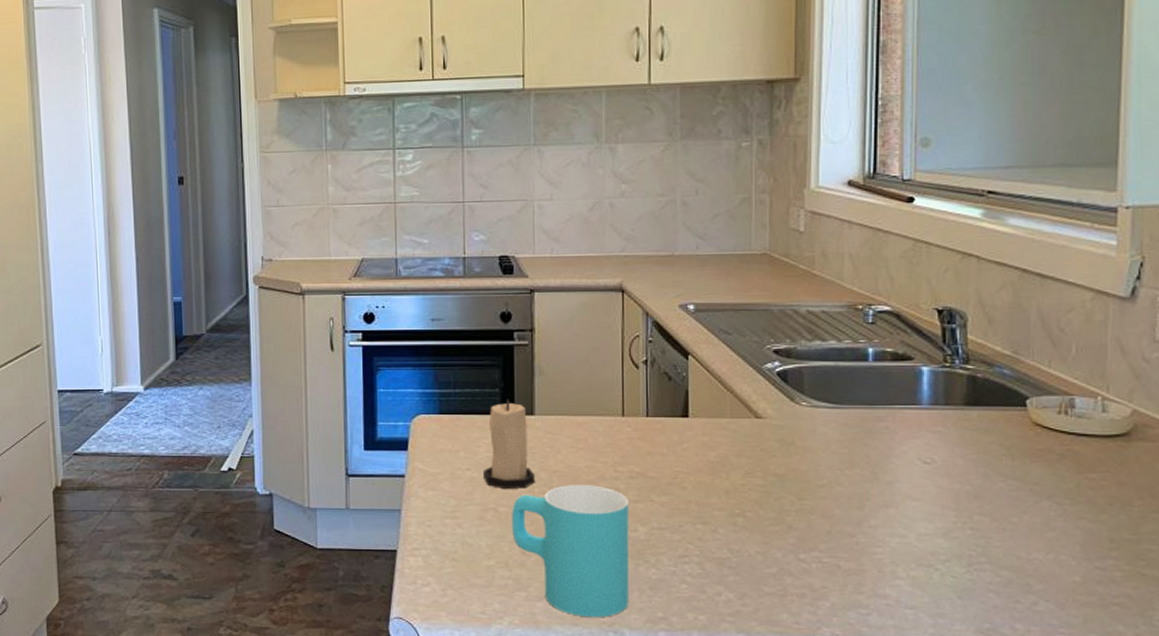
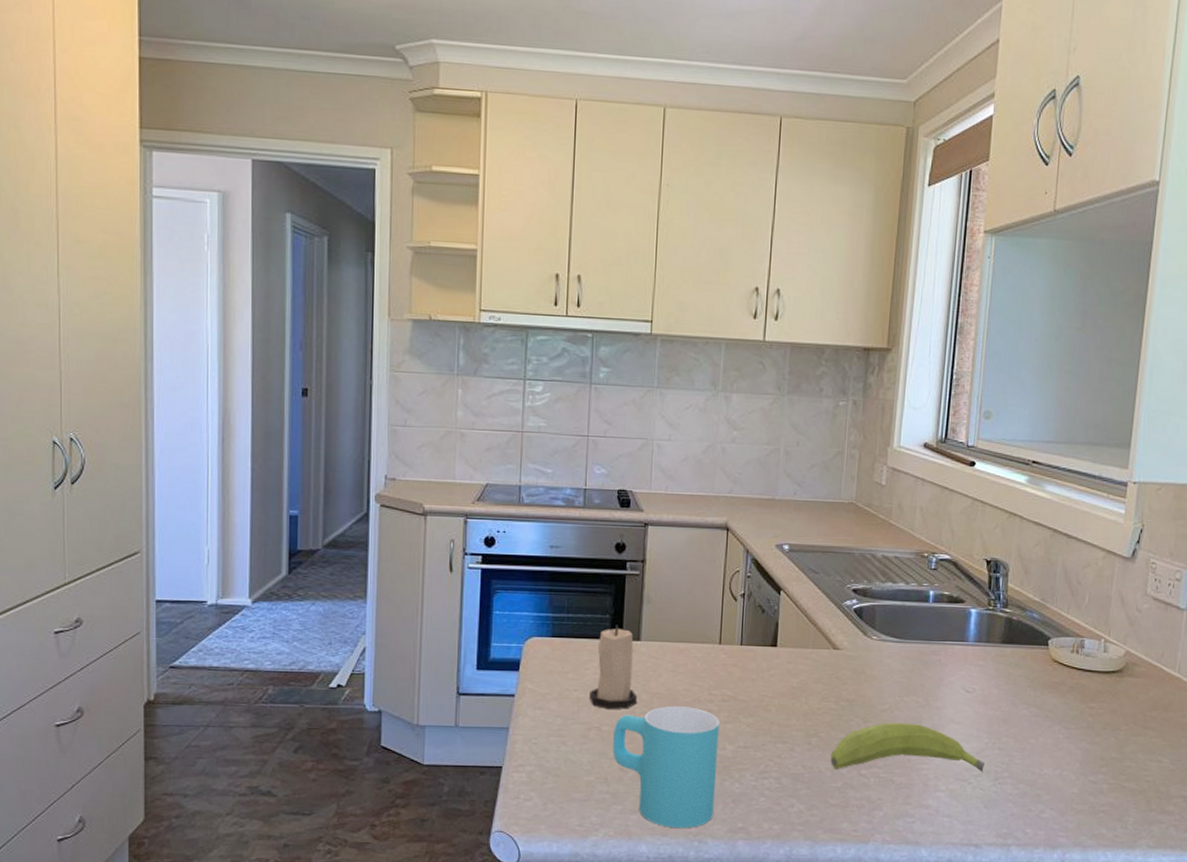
fruit: none [761,499,954,557] -> present [830,722,985,772]

